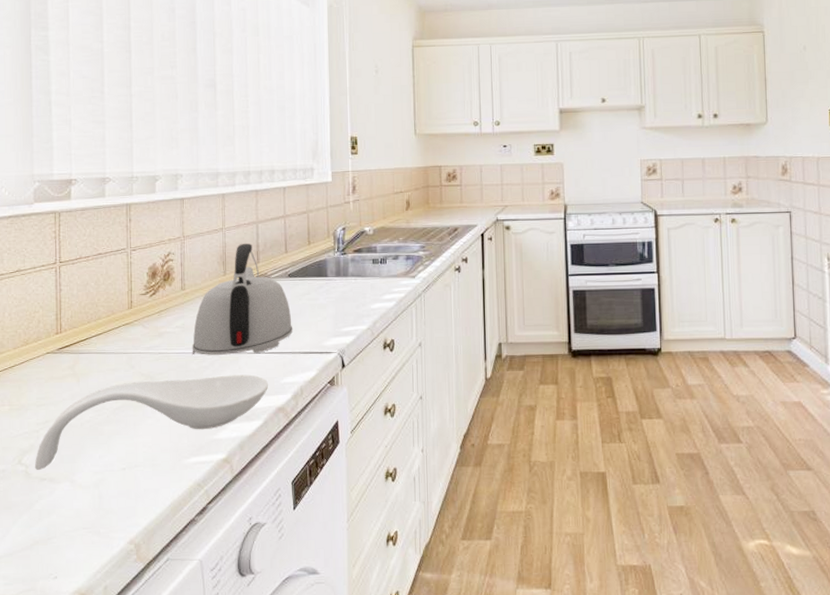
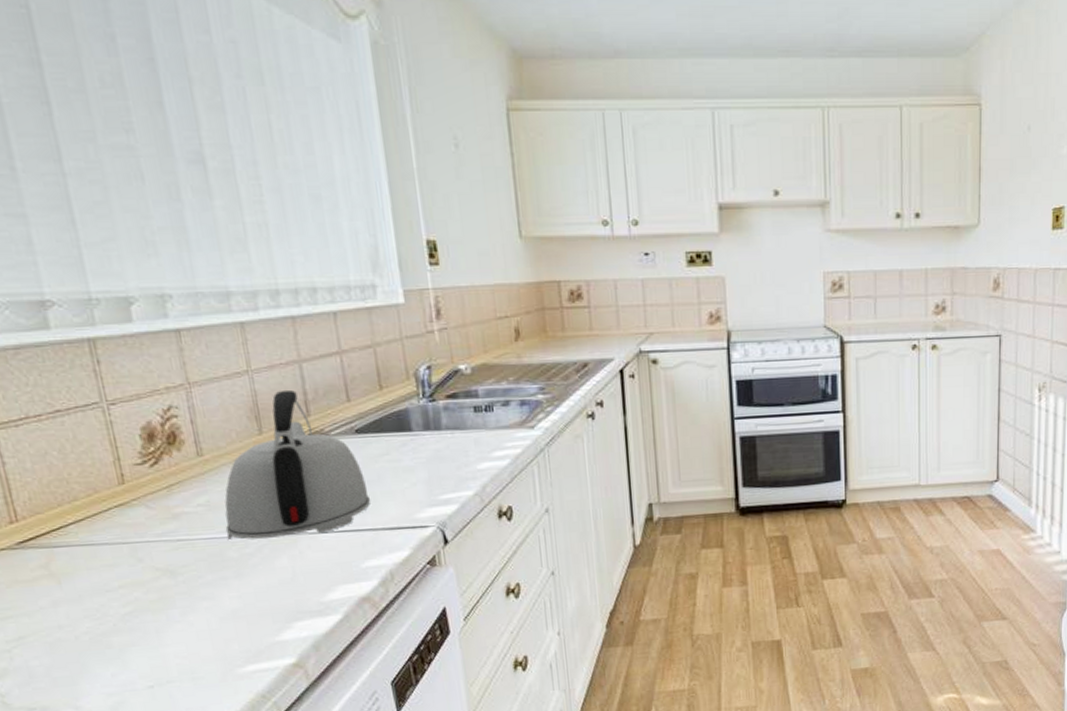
spoon rest: present [34,374,269,471] -> none [13,560,345,700]

